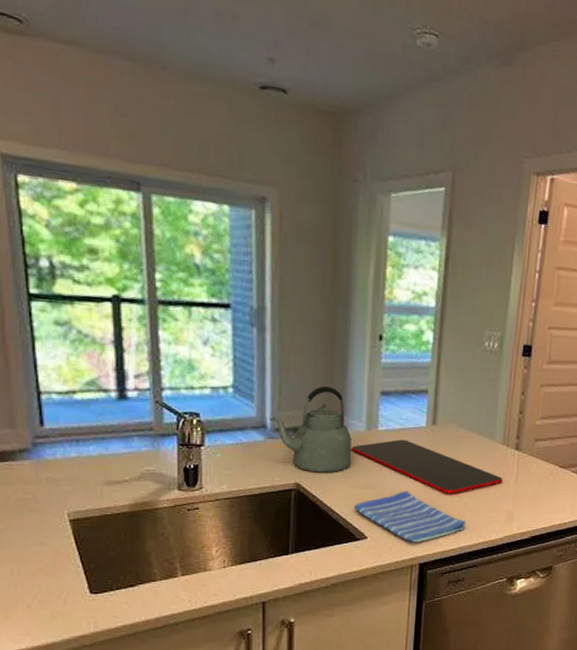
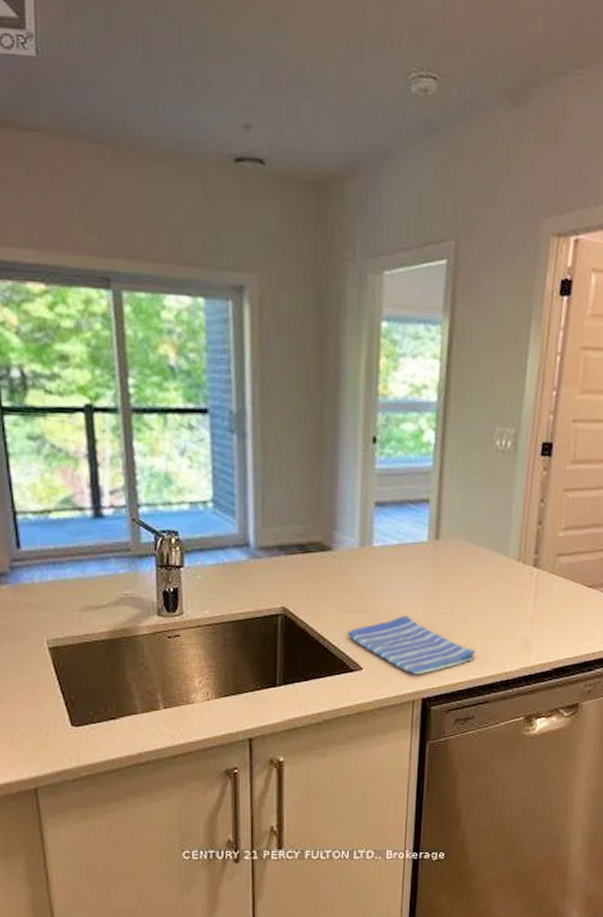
kettle: present [269,386,352,473] -> none [252,498,344,596]
cutting board: present [351,439,503,494] -> none [343,557,519,619]

